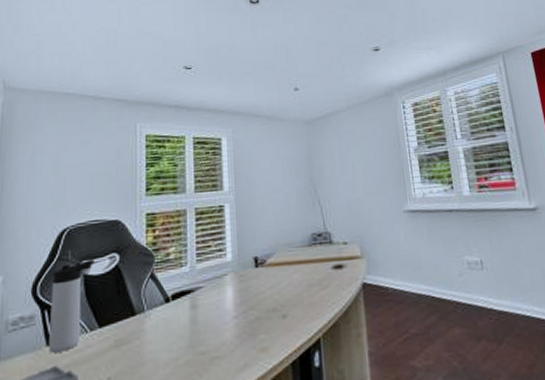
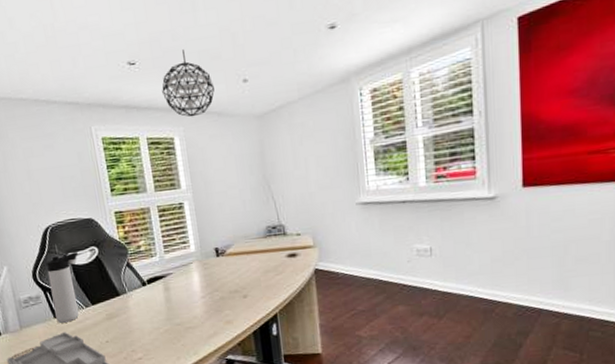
pendant light: none [215,59,266,120] -> present [162,49,215,117]

